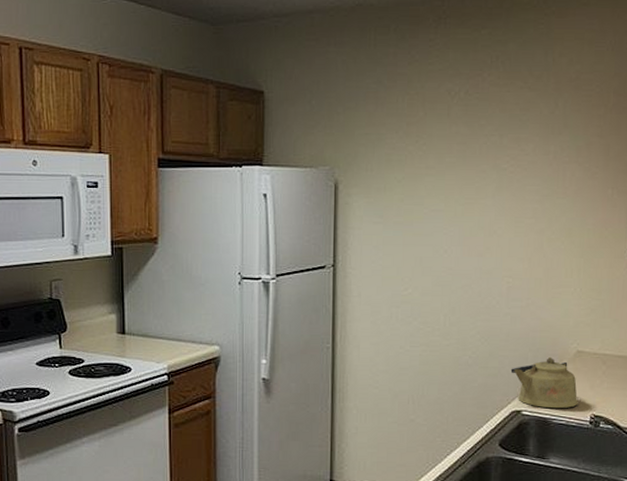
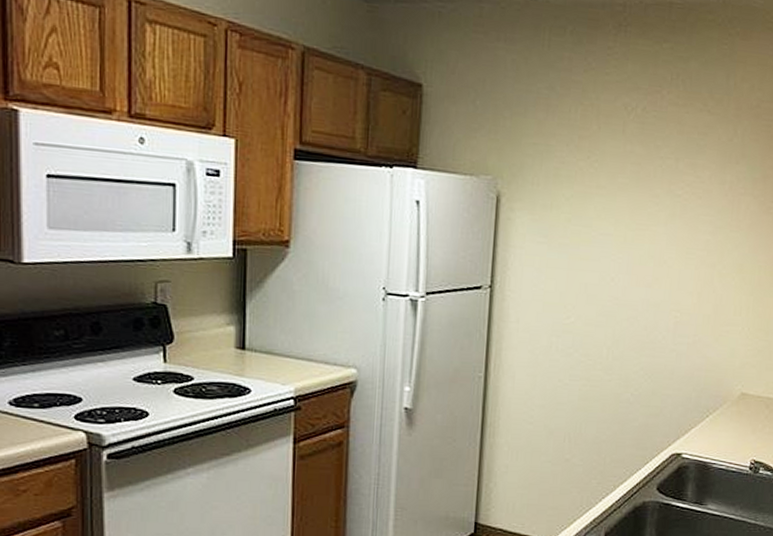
kettle: present [510,356,578,409] -> none [673,397,740,453]

